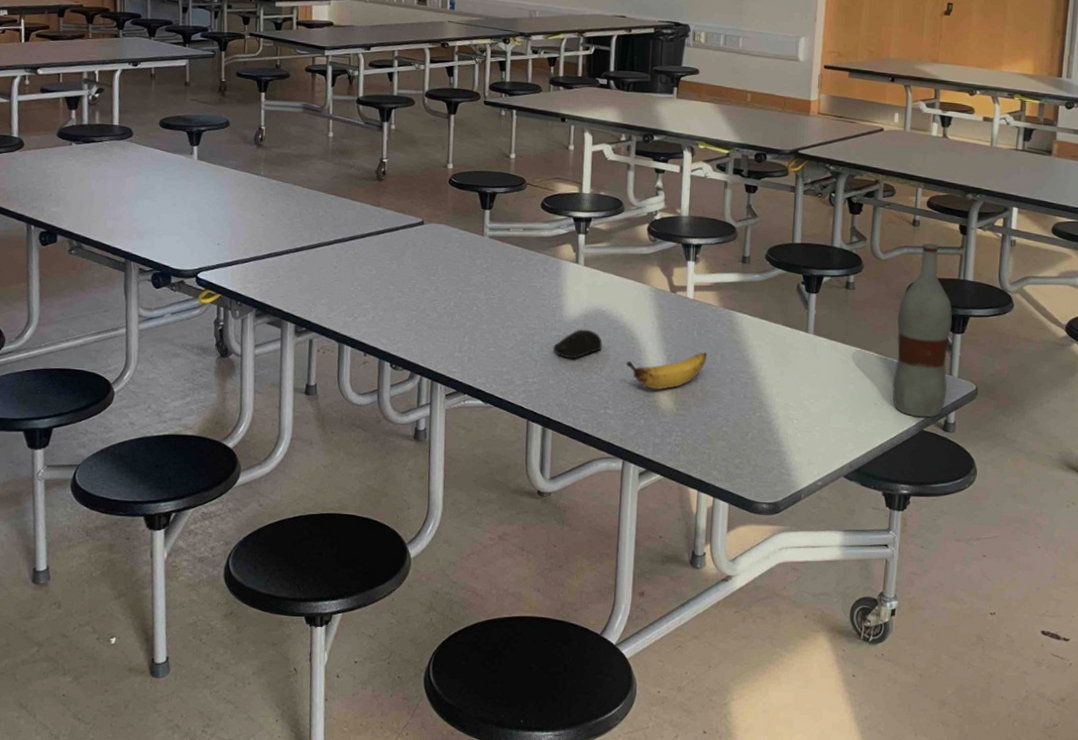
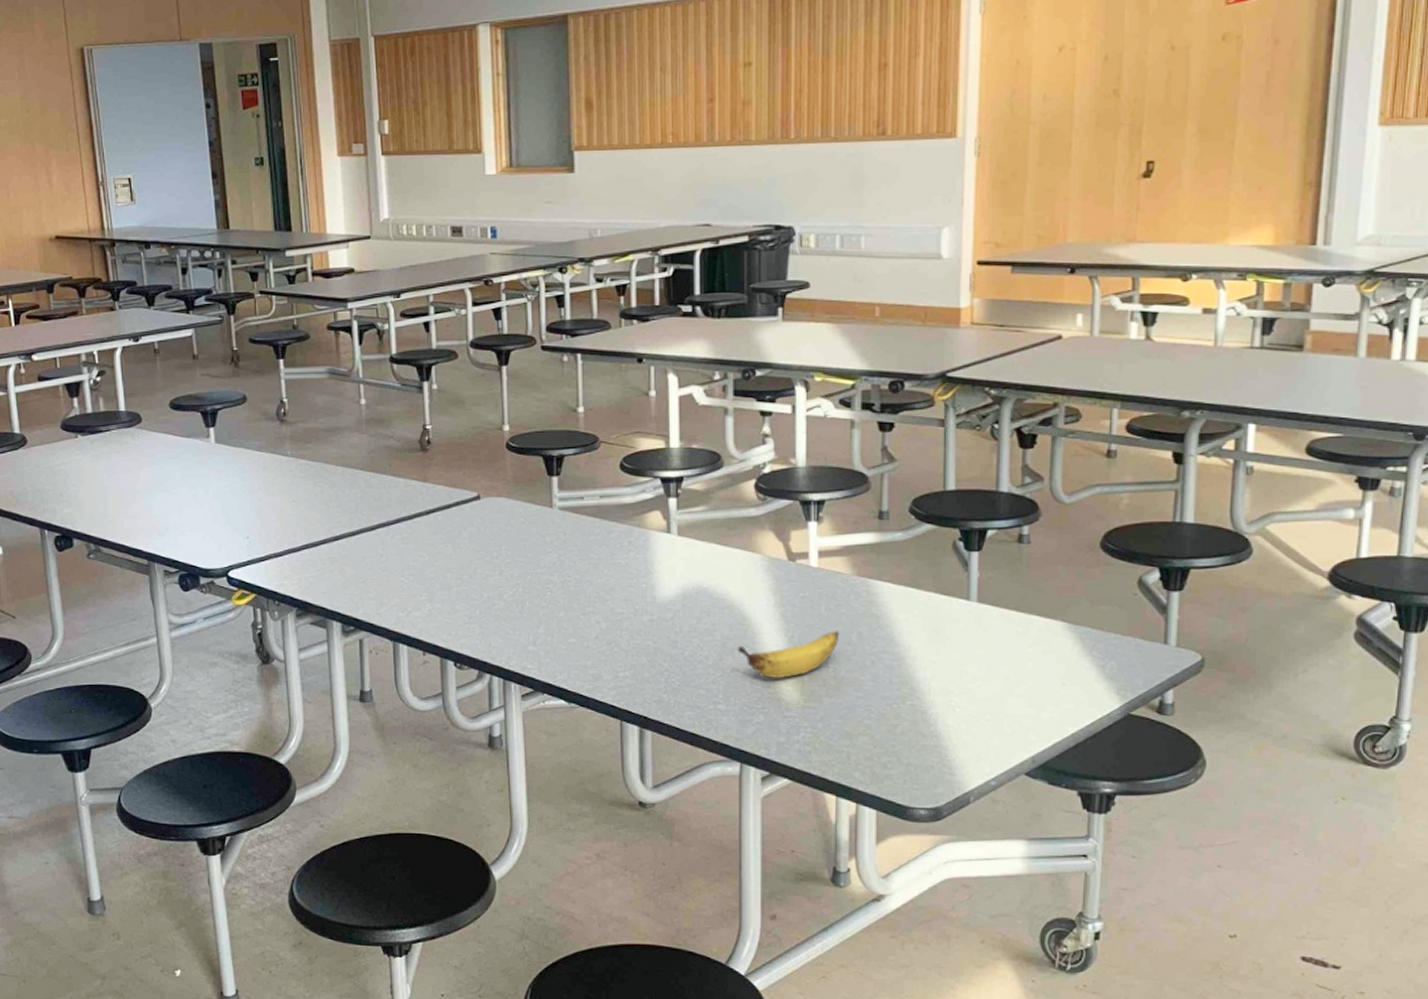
computer mouse: present [552,329,602,359] -> none [645,611,706,647]
bottle: present [892,243,953,418] -> none [1086,478,1167,698]

